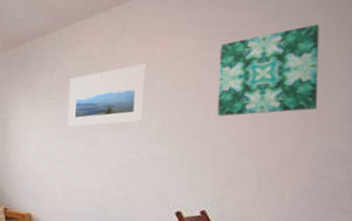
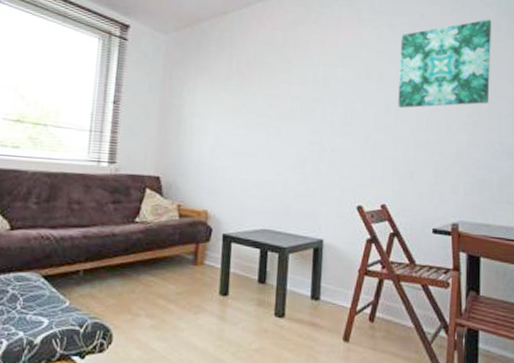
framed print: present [67,64,147,127] -> none [247,51,330,116]

